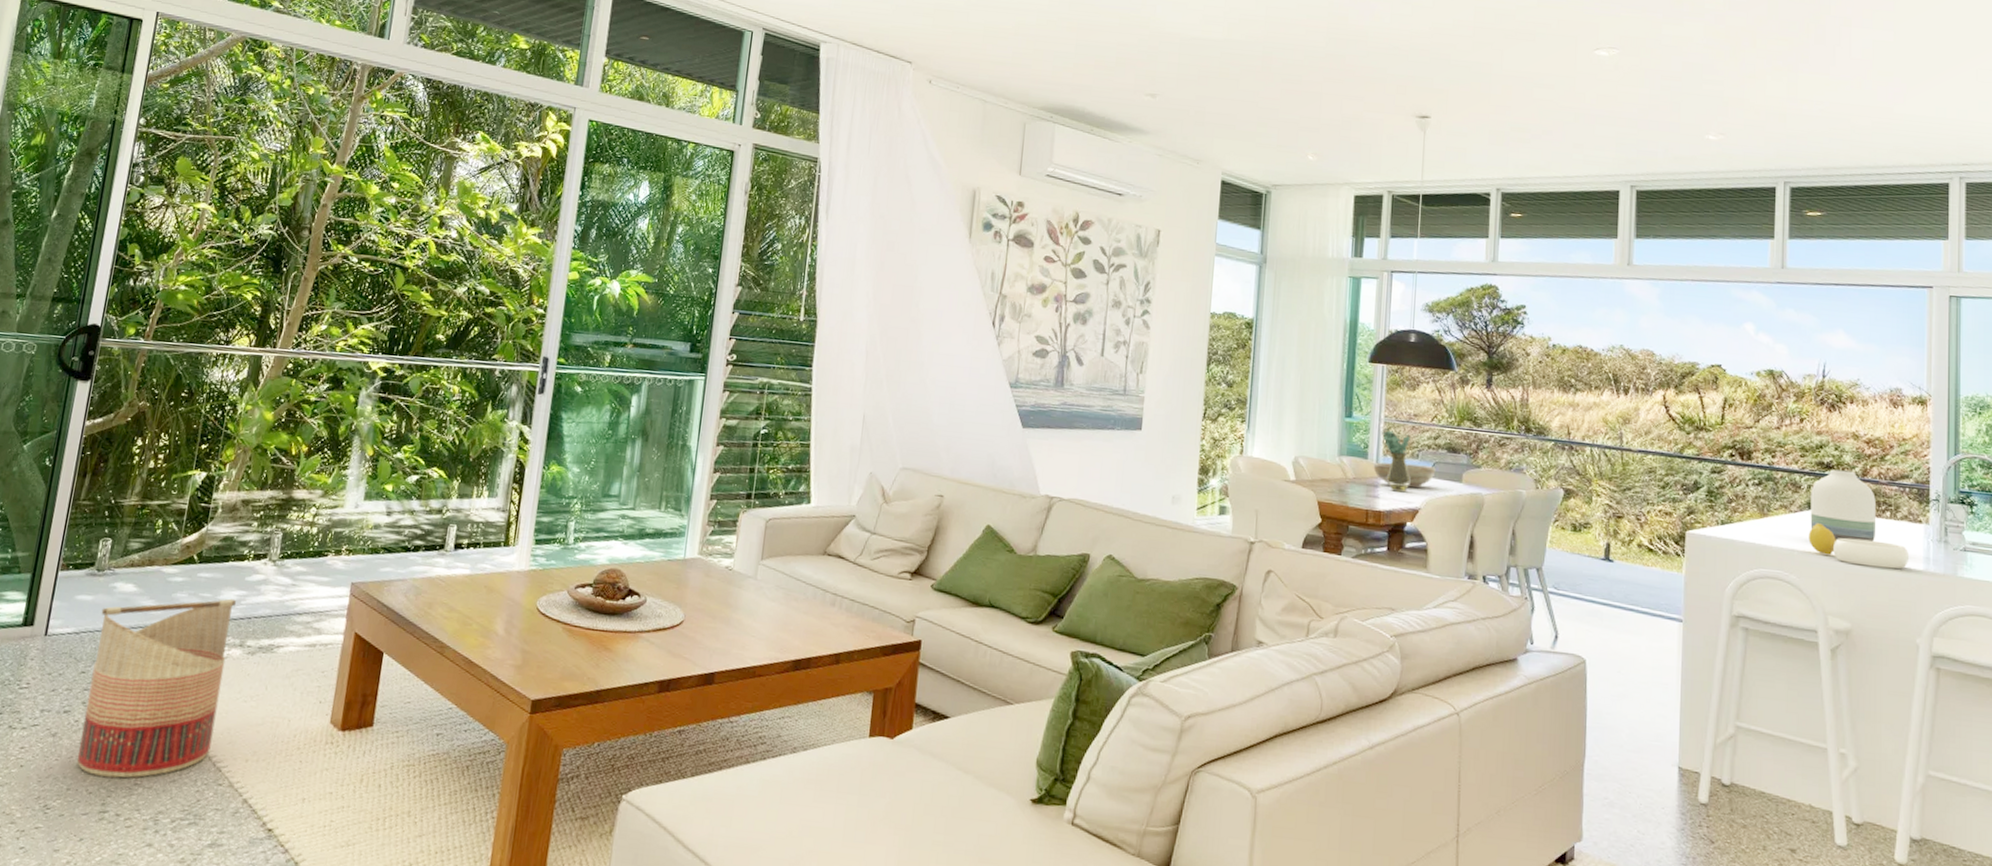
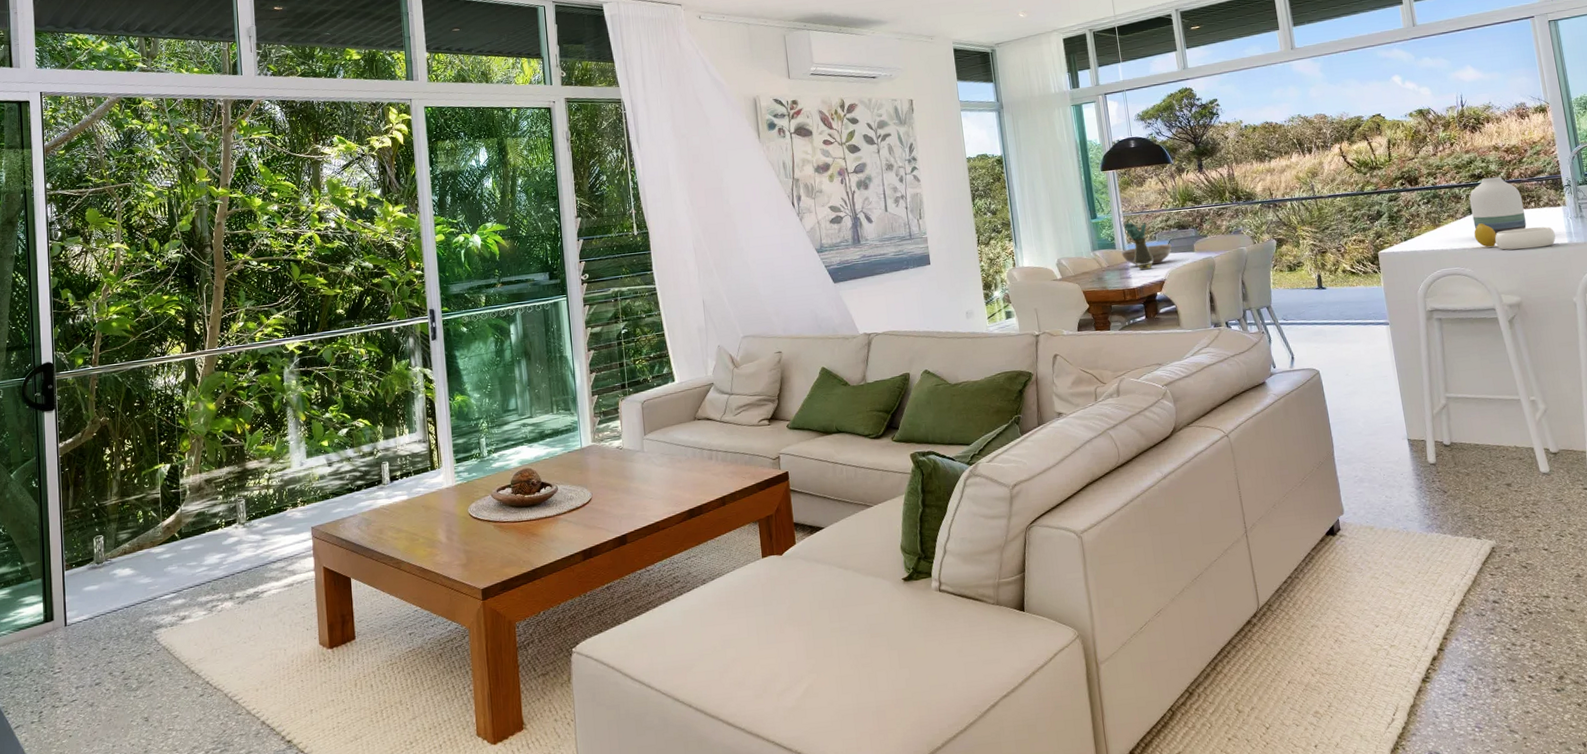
basket: present [77,598,236,778] -> none [108,562,225,730]

